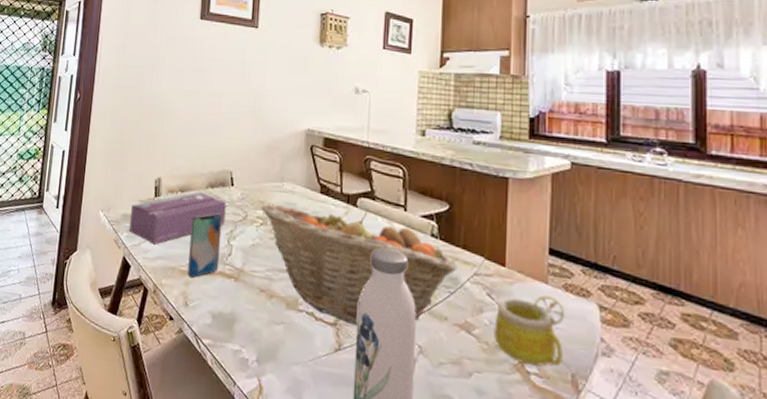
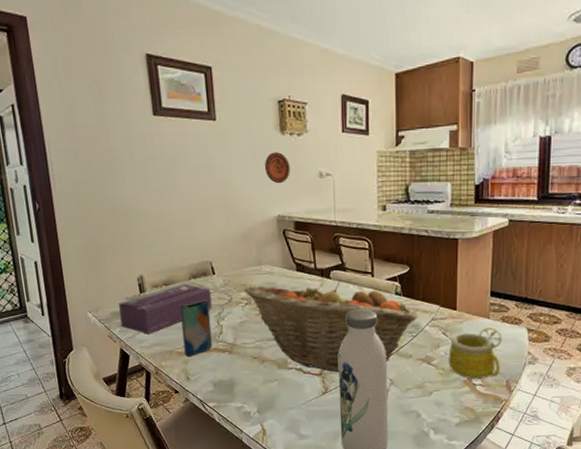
decorative plate: none [299,63,326,96] -> present [264,152,290,184]

